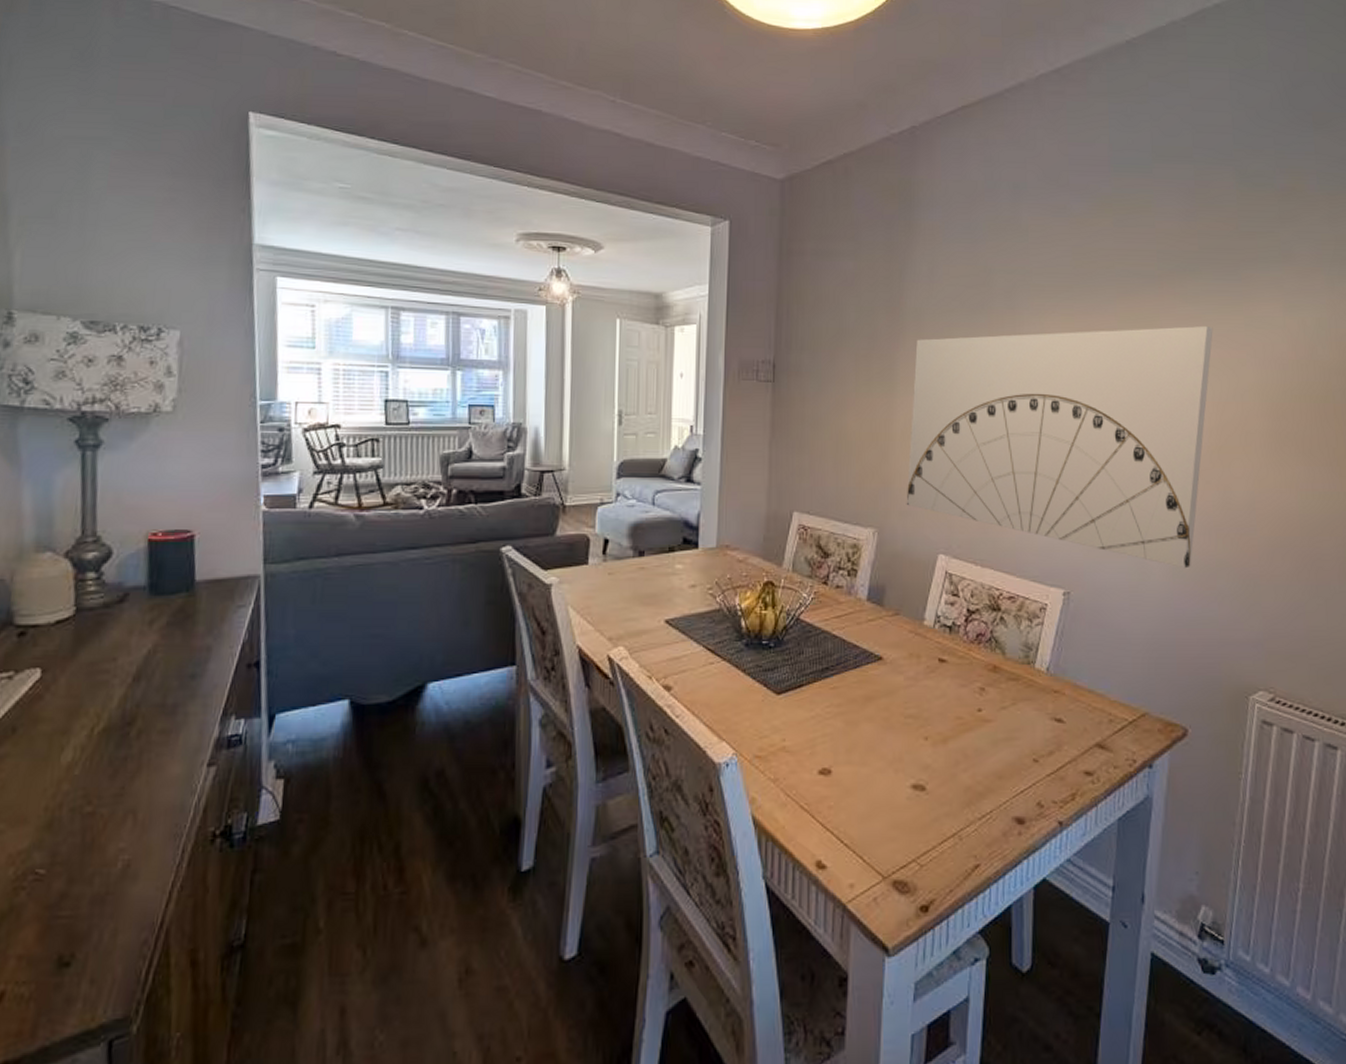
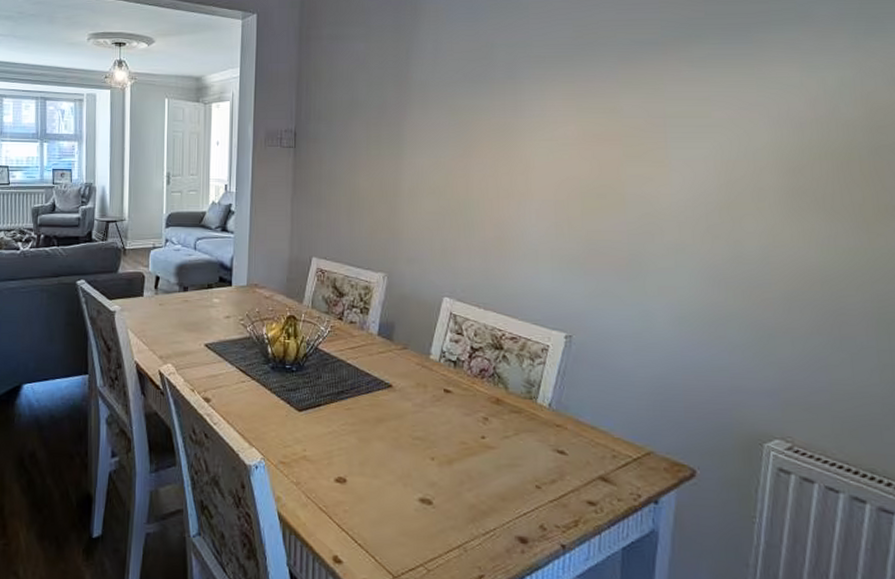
wall art: present [906,325,1213,569] -> none [413,87,722,318]

